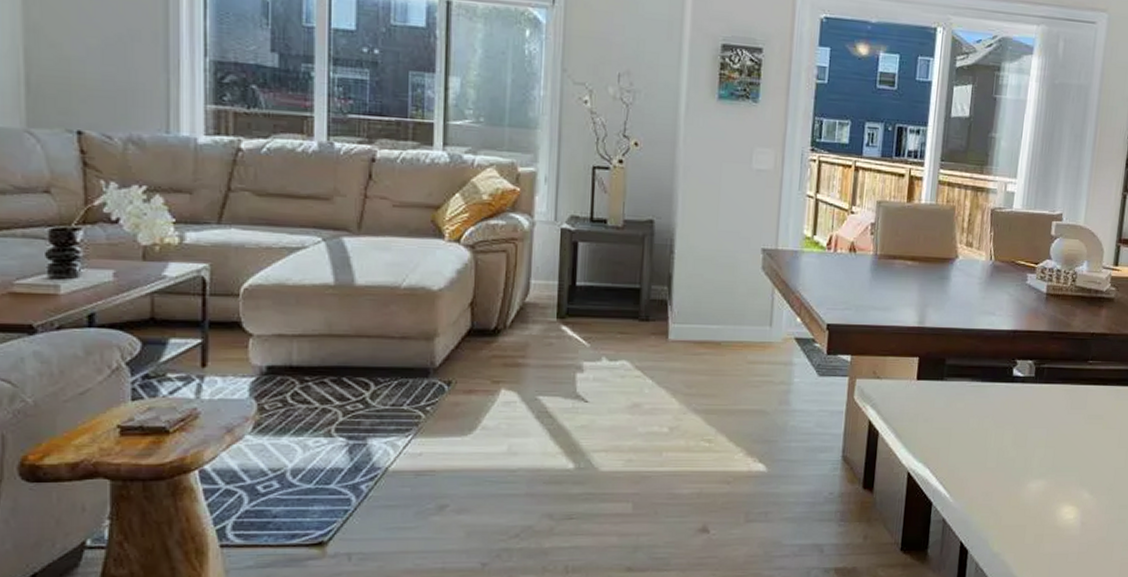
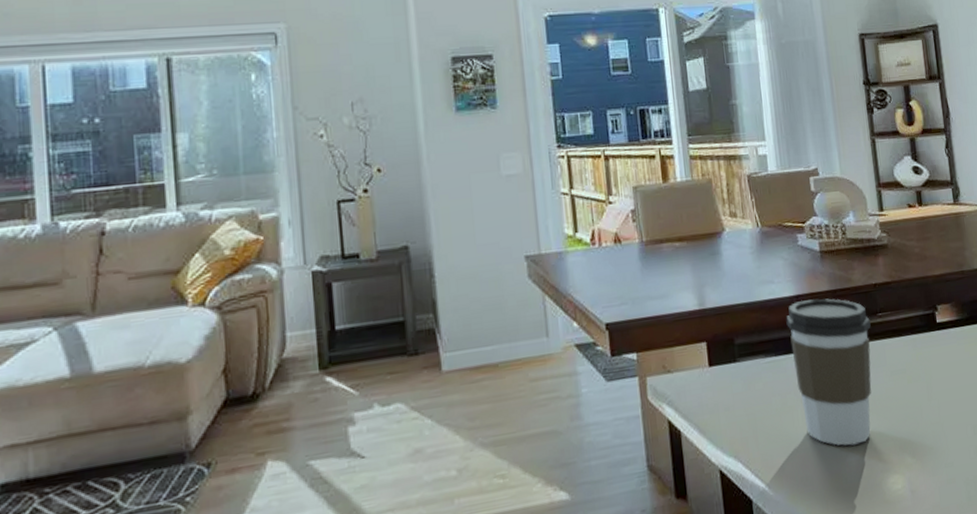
coffee cup: none [996,336,1080,473] -> present [786,298,872,446]

